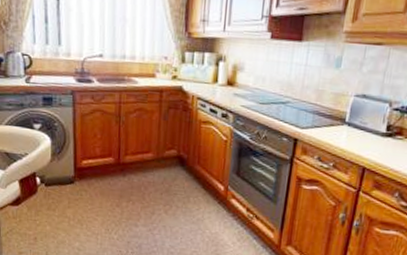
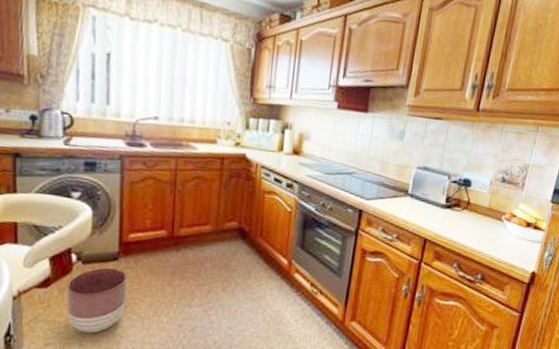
planter: none [34,189,82,246] -> present [66,267,128,333]

